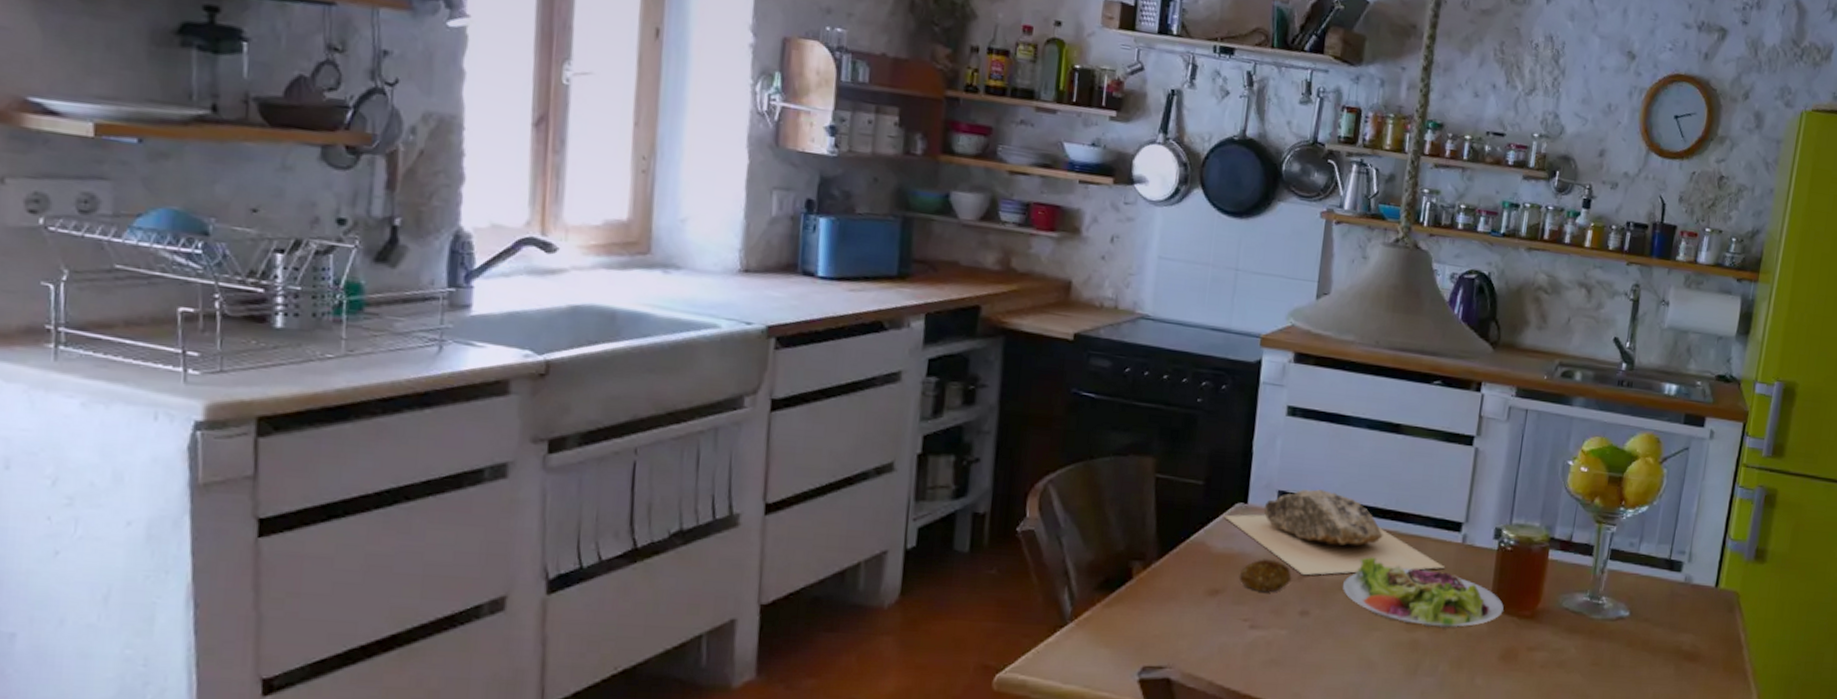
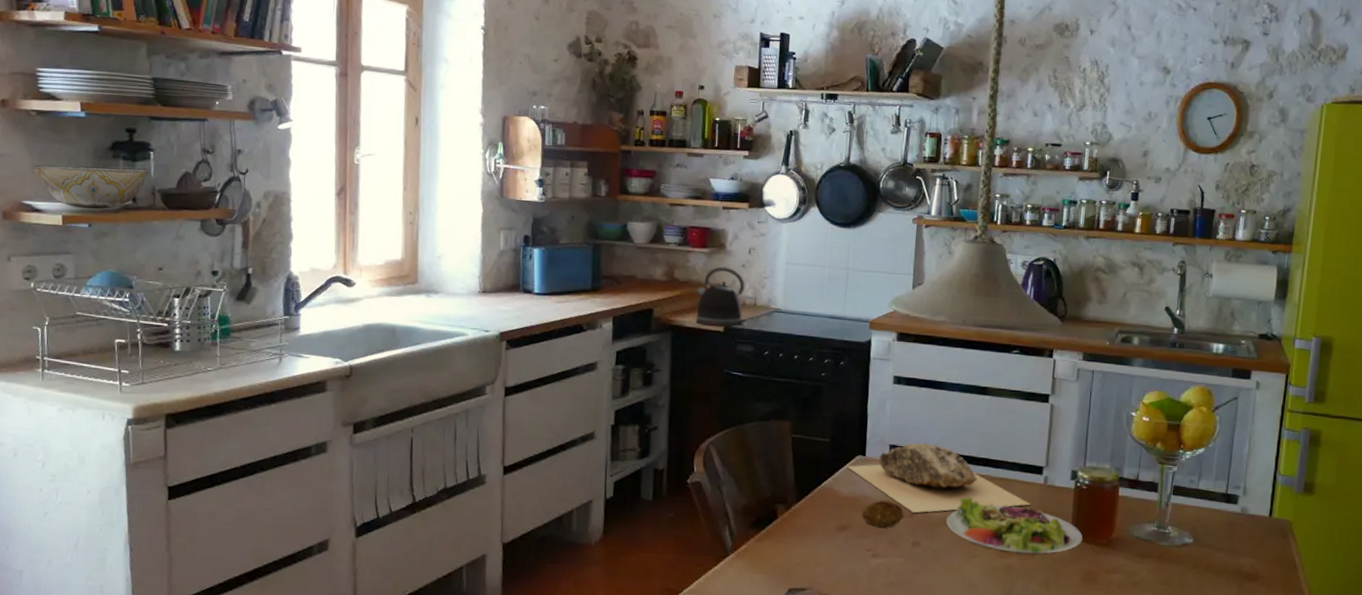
ceramic bowl: none [43,44,242,119] -> present [31,164,150,210]
kettle: none [1036,256,1104,335] -> present [695,266,745,328]

